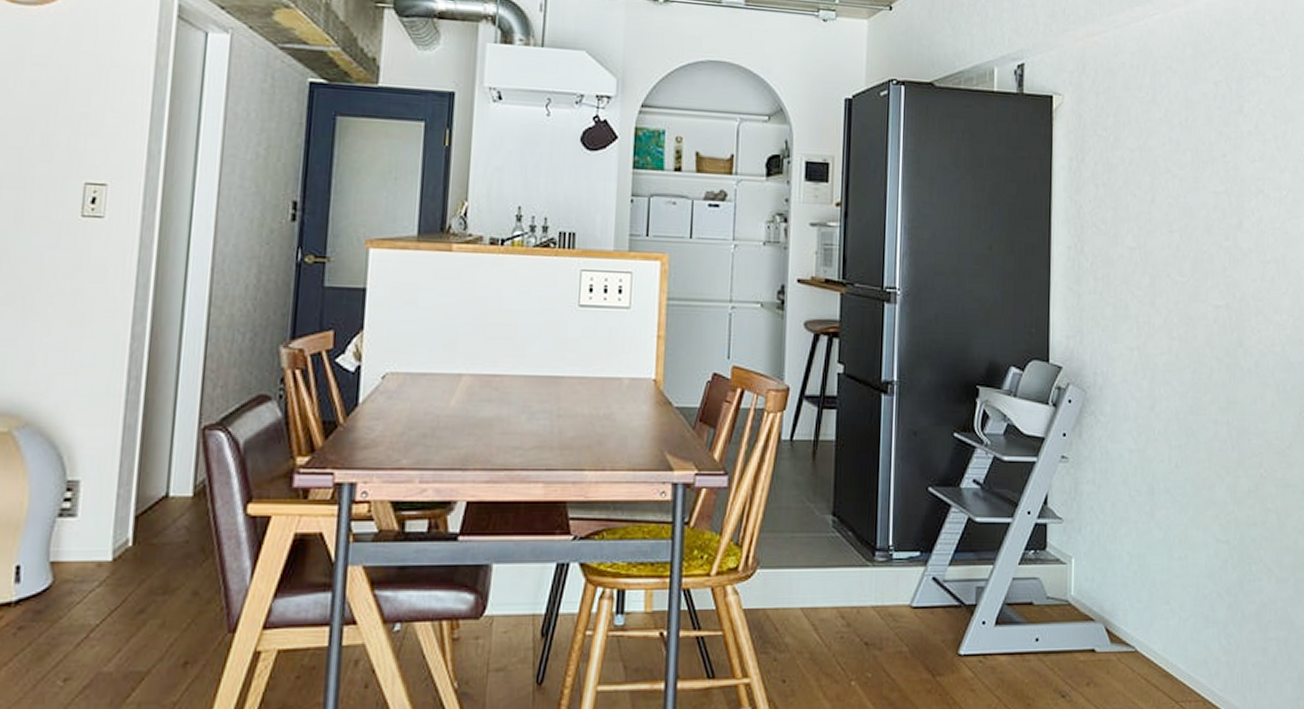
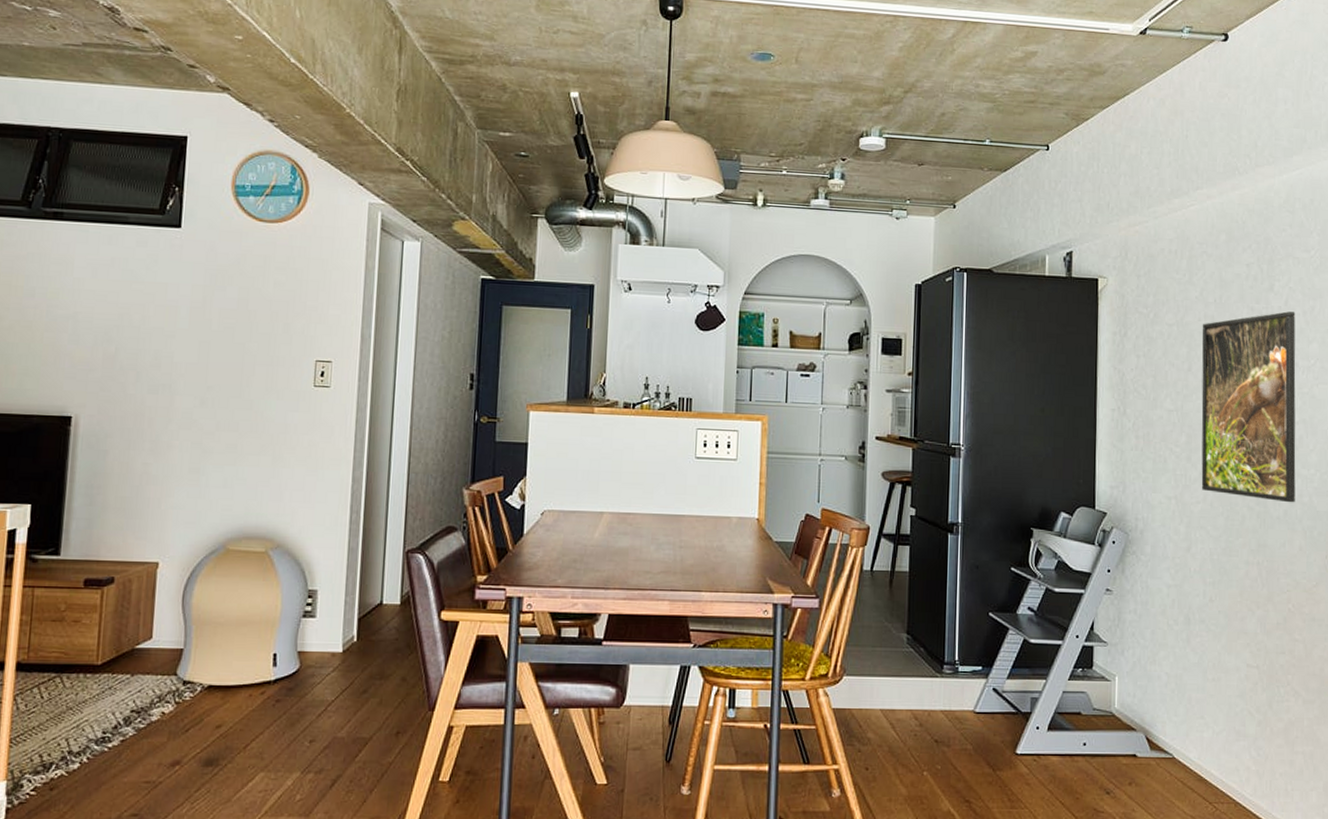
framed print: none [1166,136,1268,353] -> present [1201,311,1296,503]

